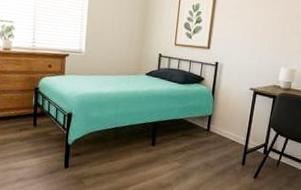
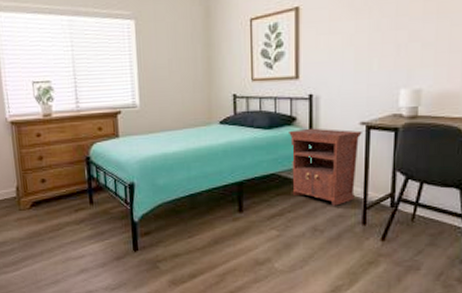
nightstand: none [194,87,250,149] -> present [289,128,362,206]

